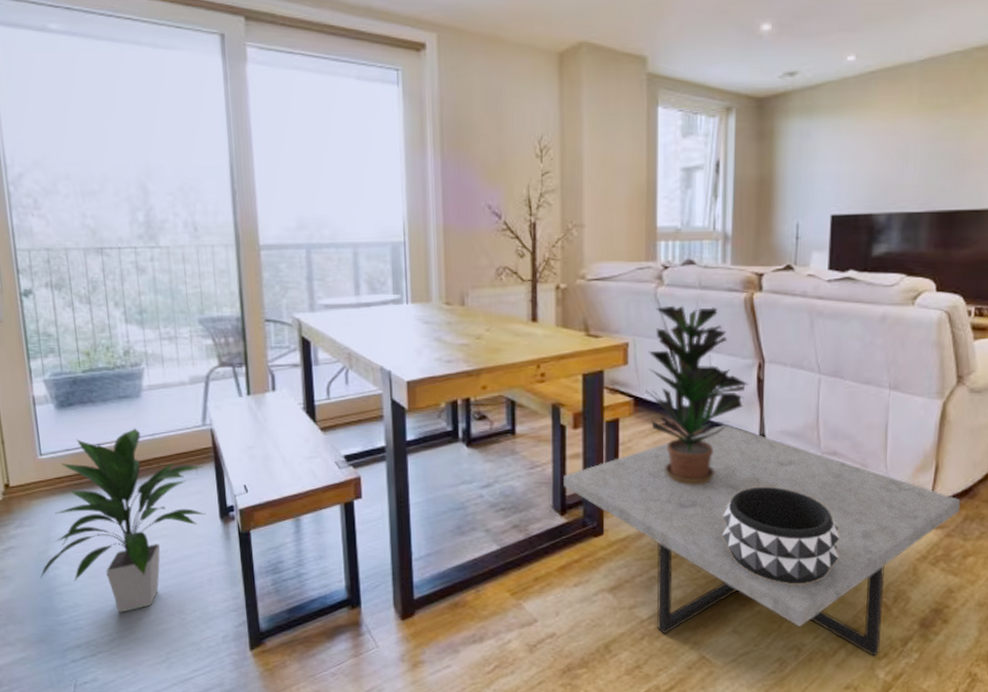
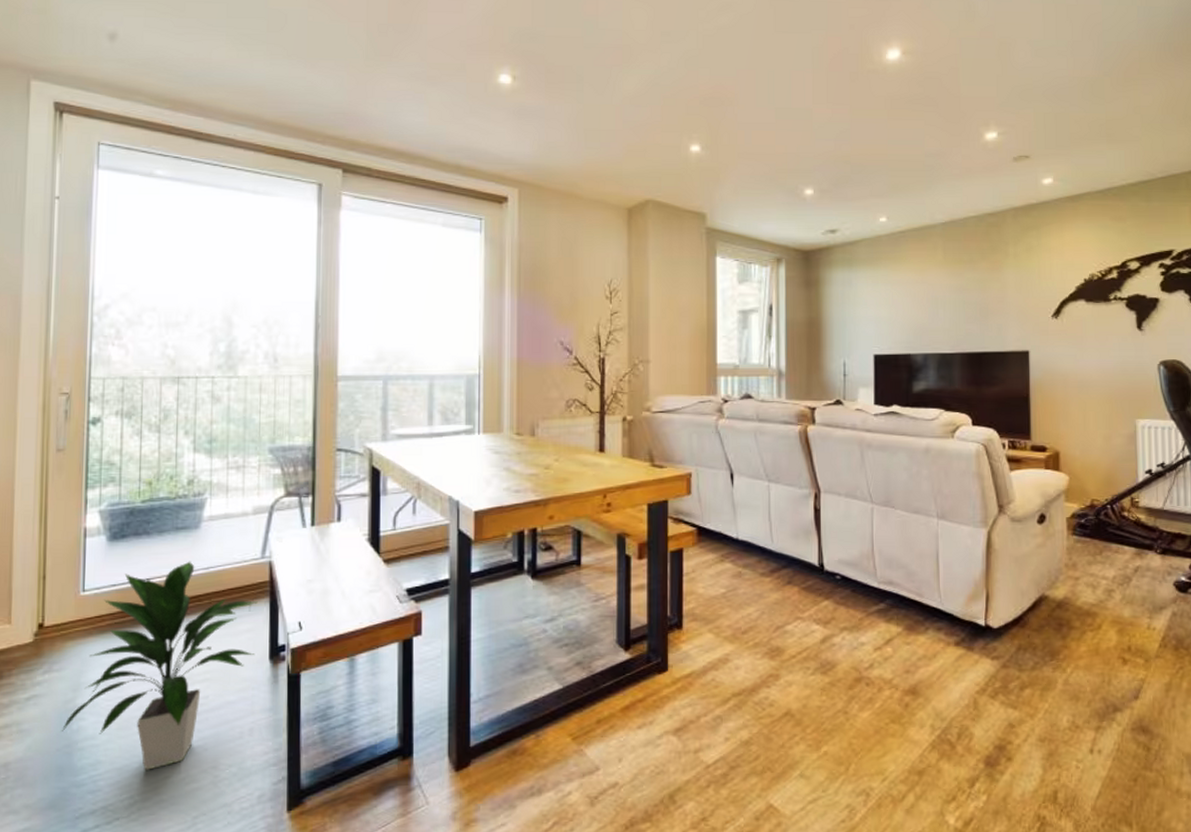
coffee table: present [563,424,961,656] -> none [628,553,1013,800]
potted plant: present [645,305,749,486] -> none [708,437,806,618]
decorative bowl: present [722,486,840,583] -> none [786,617,902,721]

